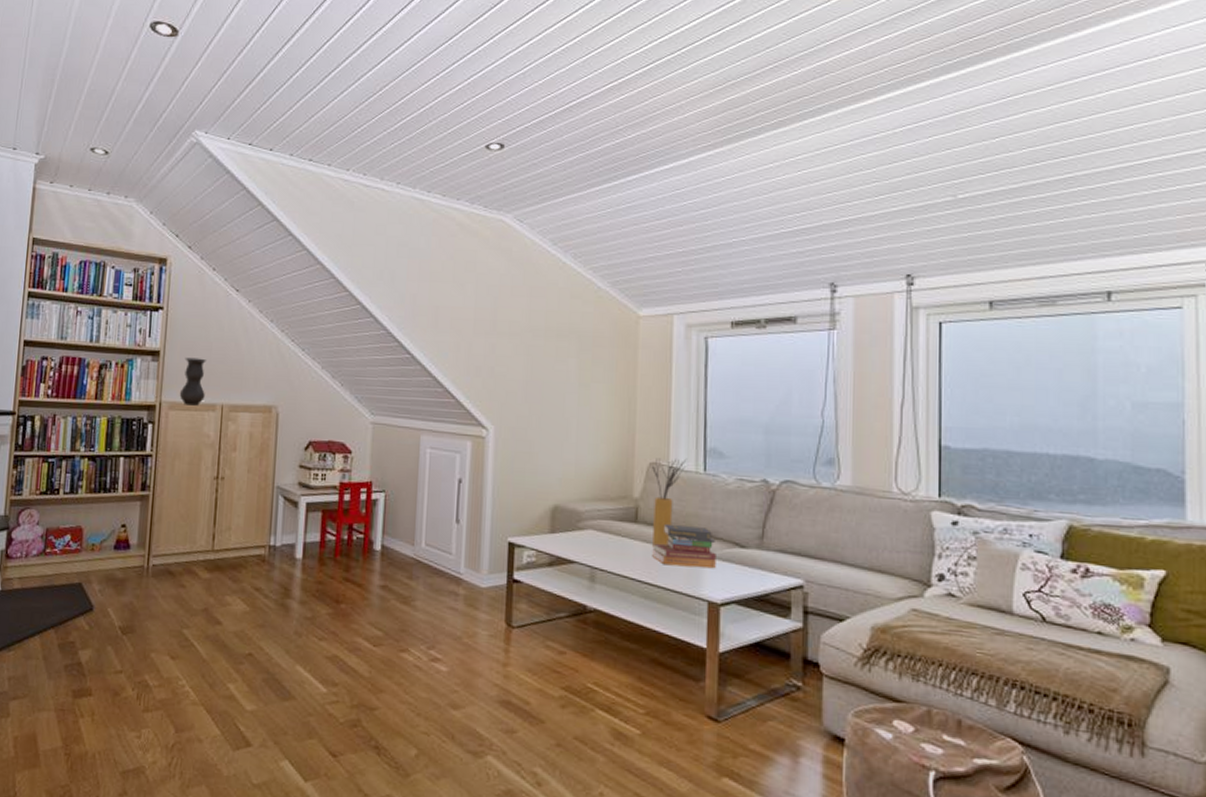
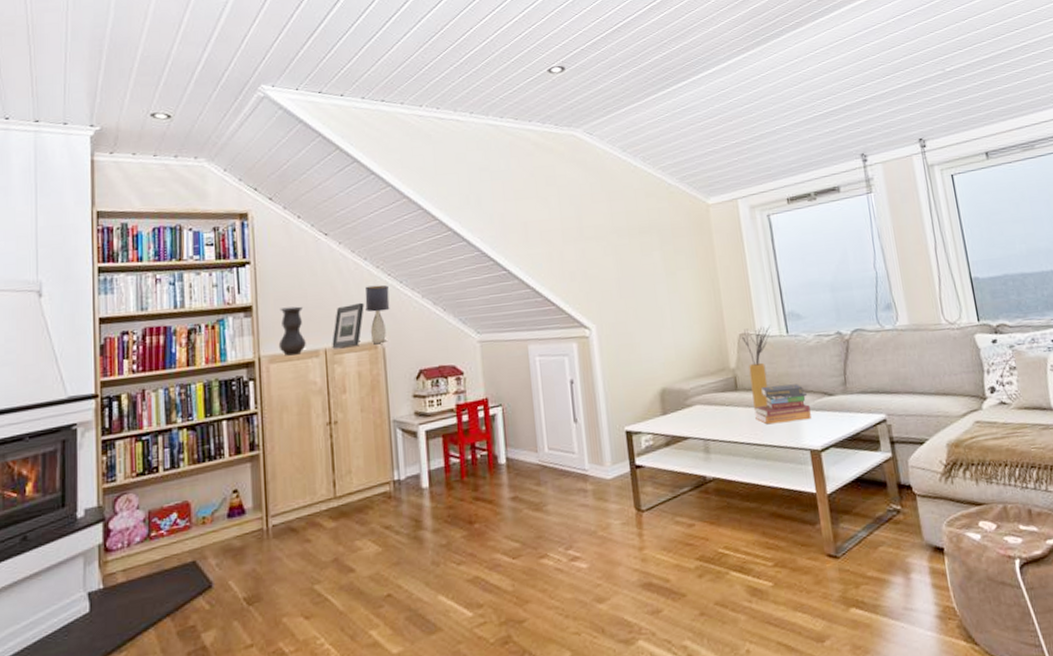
picture frame: none [229,364,265,408] -> present [332,302,364,349]
table lamp: none [265,349,290,409] -> present [365,285,390,345]

